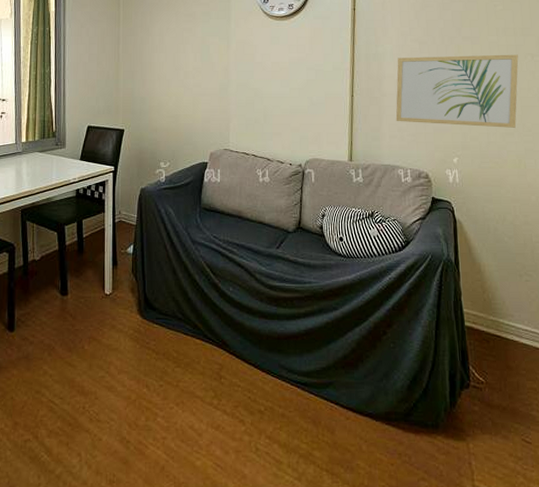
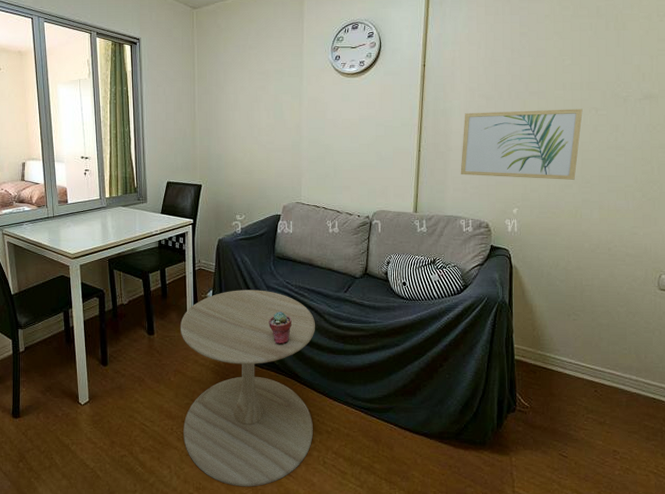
side table: none [96,245,245,480] -> present [180,290,315,487]
potted succulent: none [194,270,220,307] -> present [269,312,292,344]

